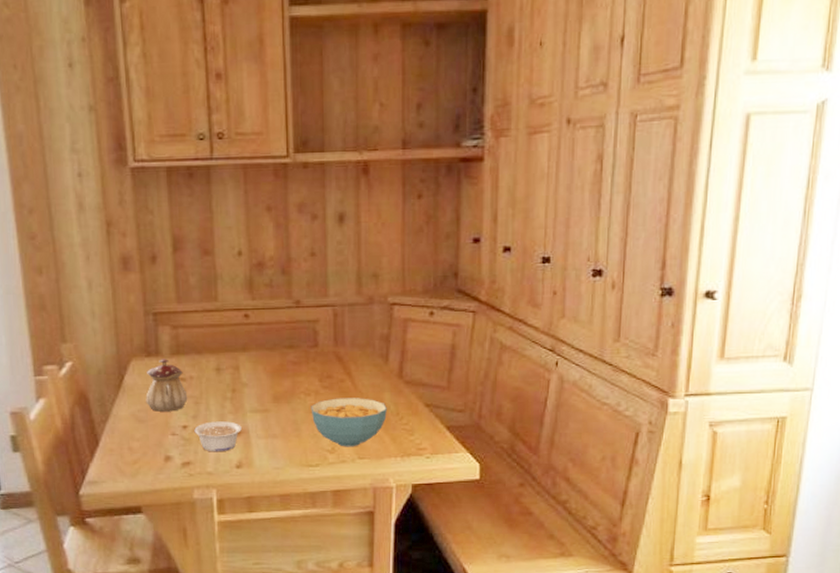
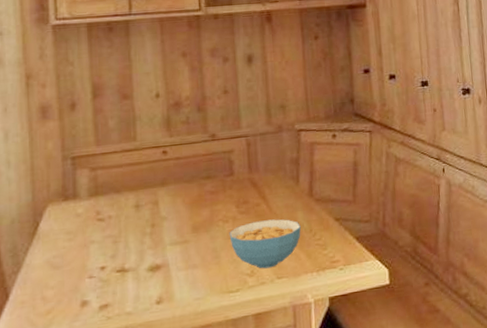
teapot: present [146,359,188,412] -> none [62,201,106,256]
legume: present [194,421,242,452] -> none [113,257,161,291]

